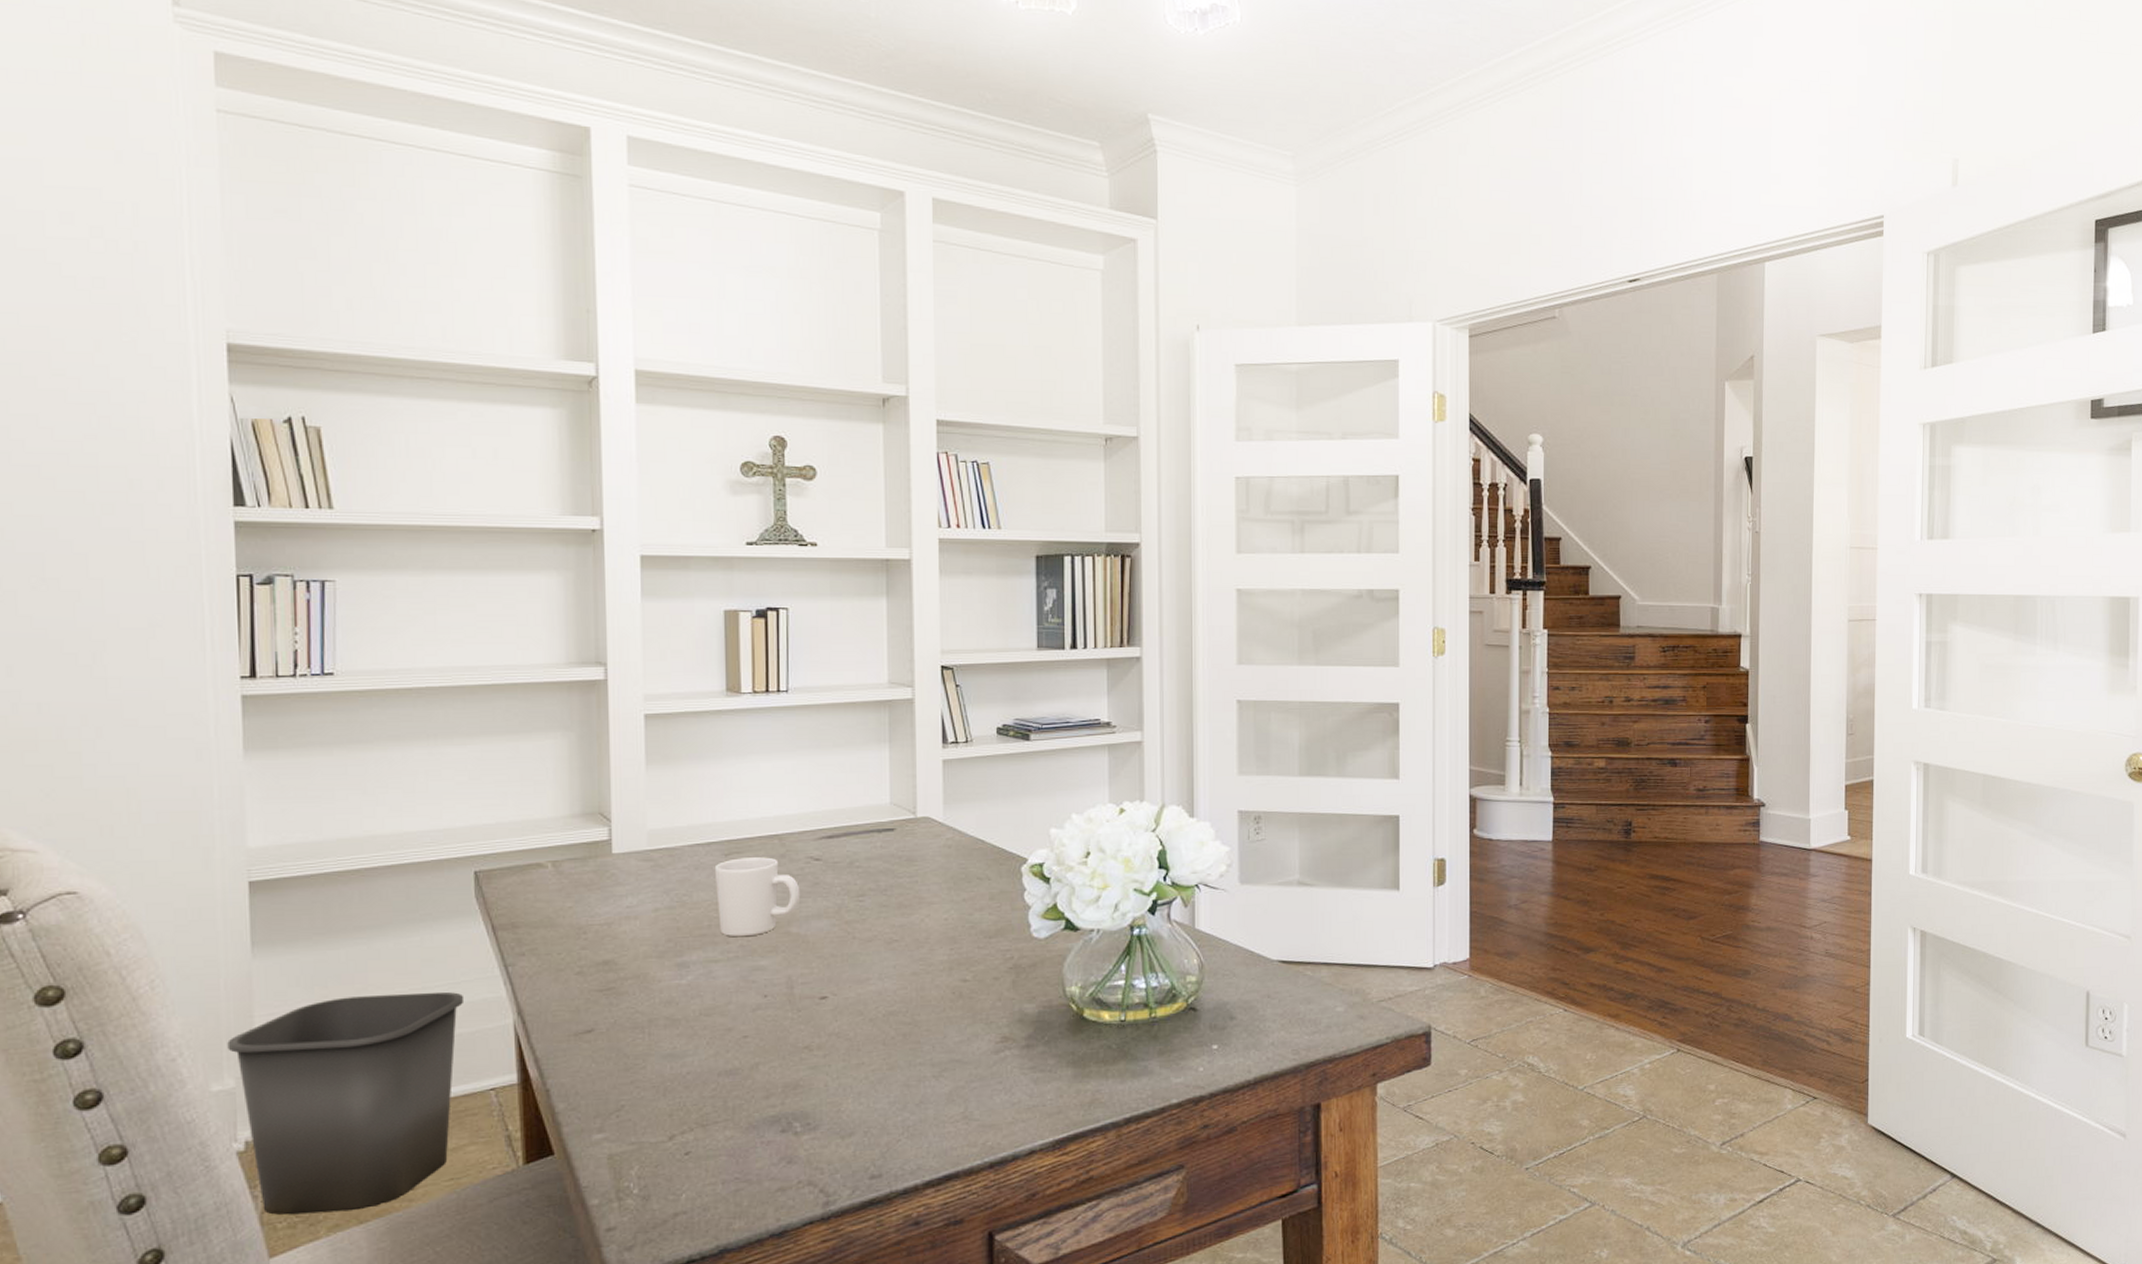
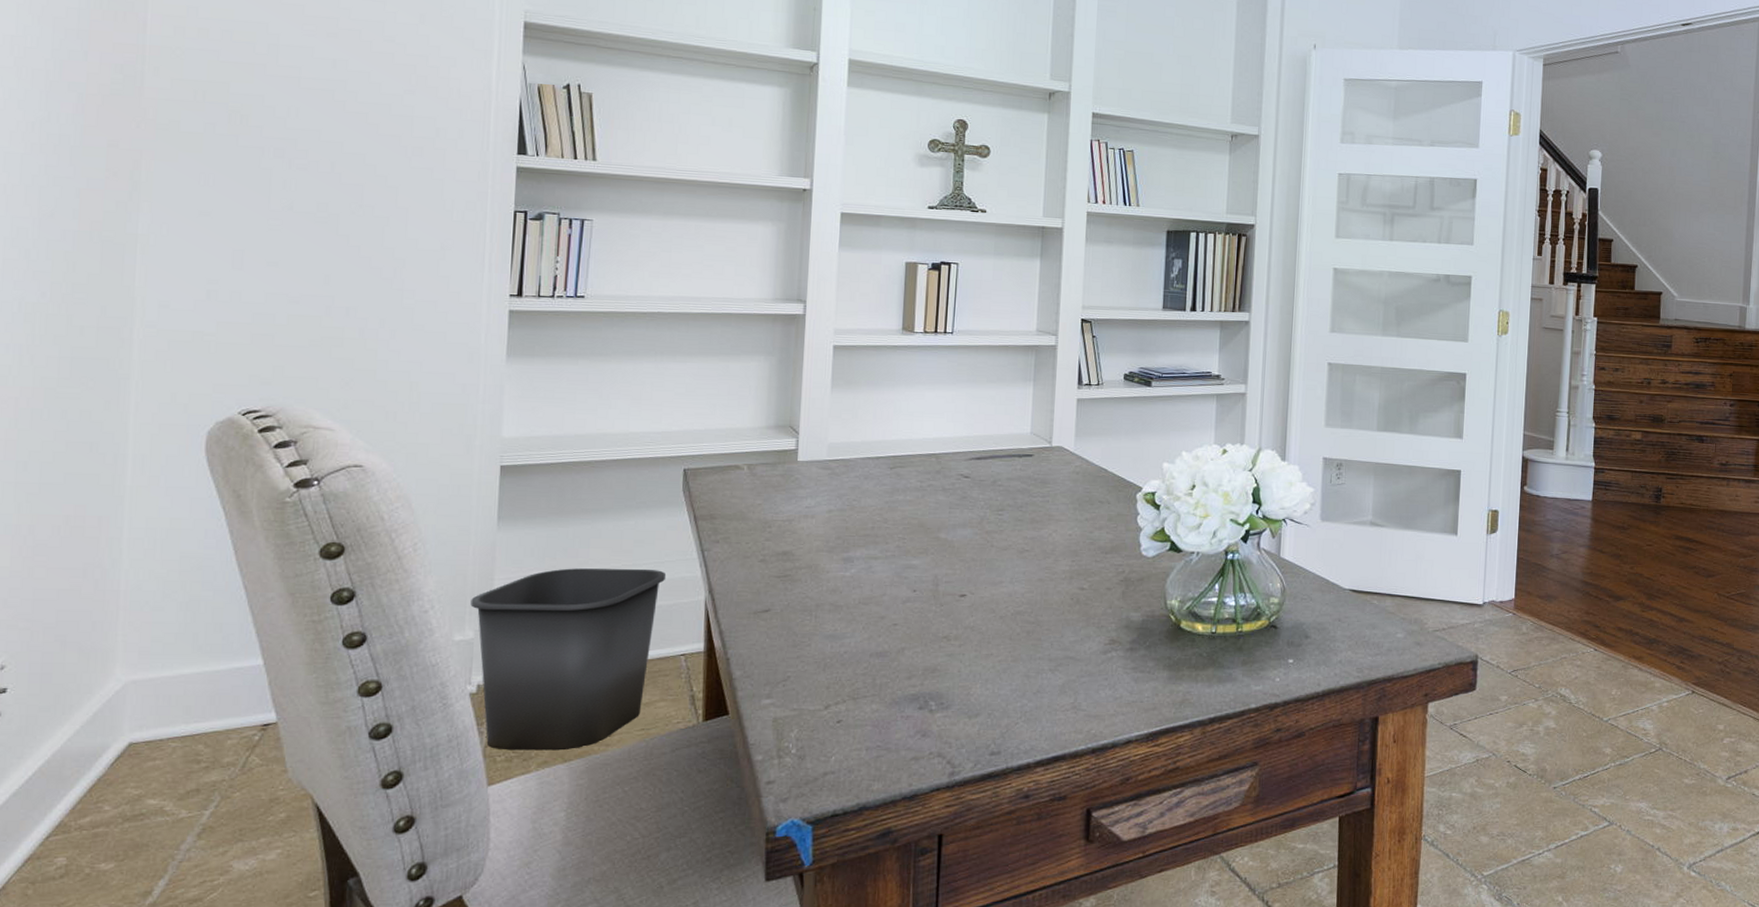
mug: present [714,857,801,937] -> none [880,471,951,539]

